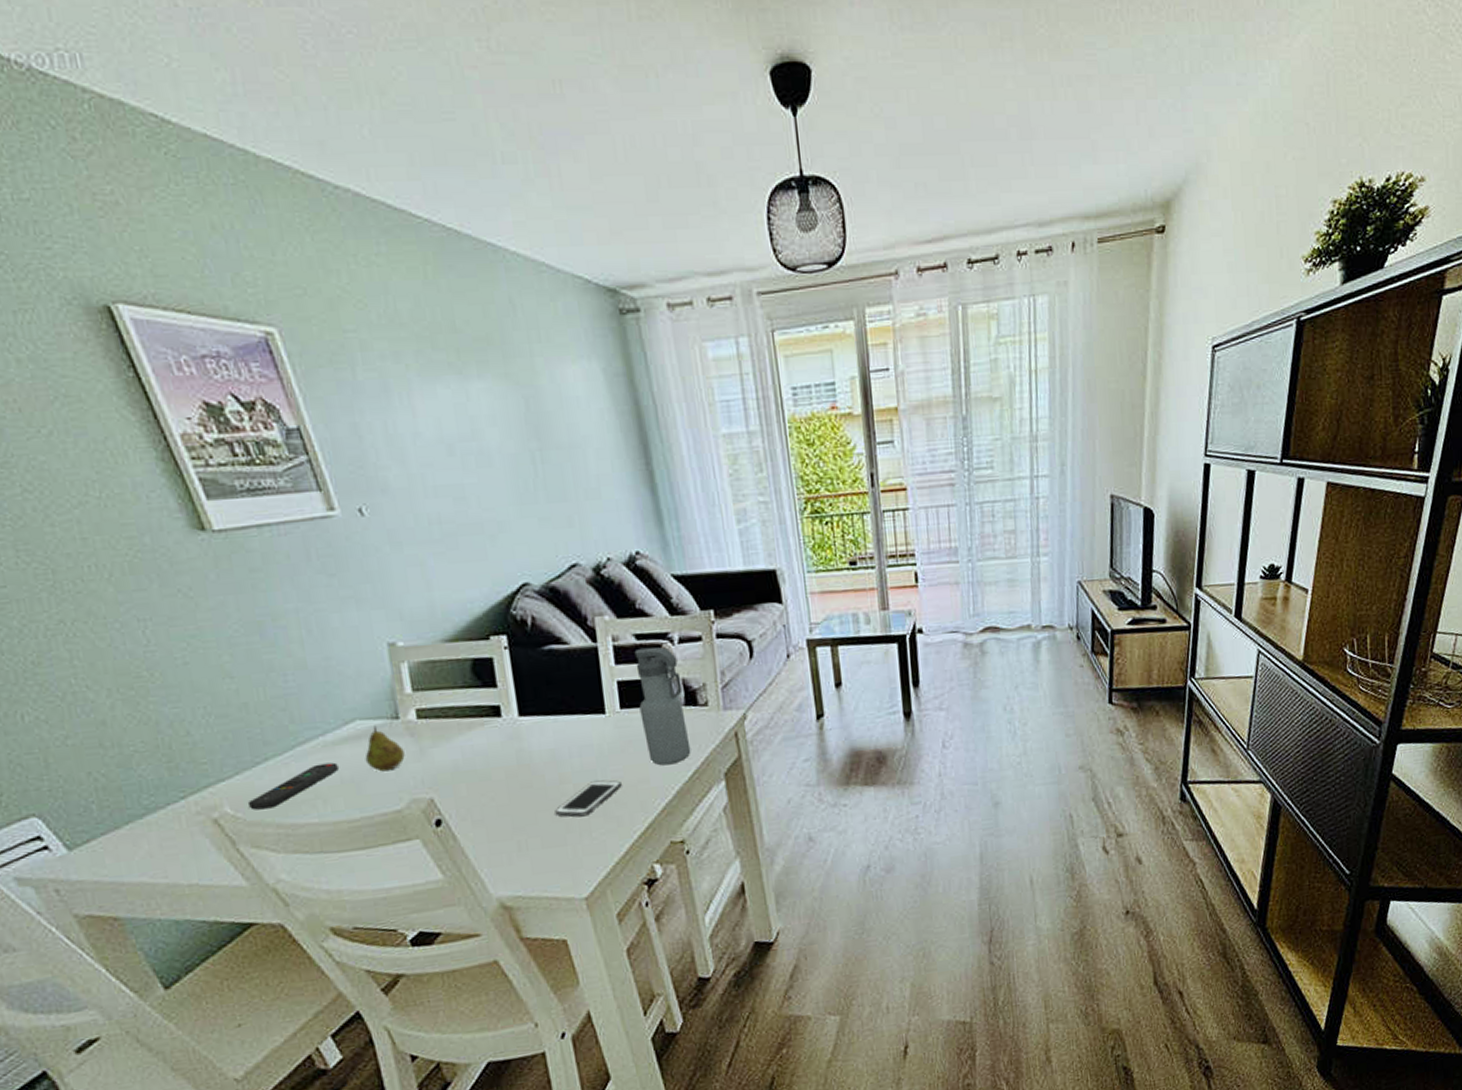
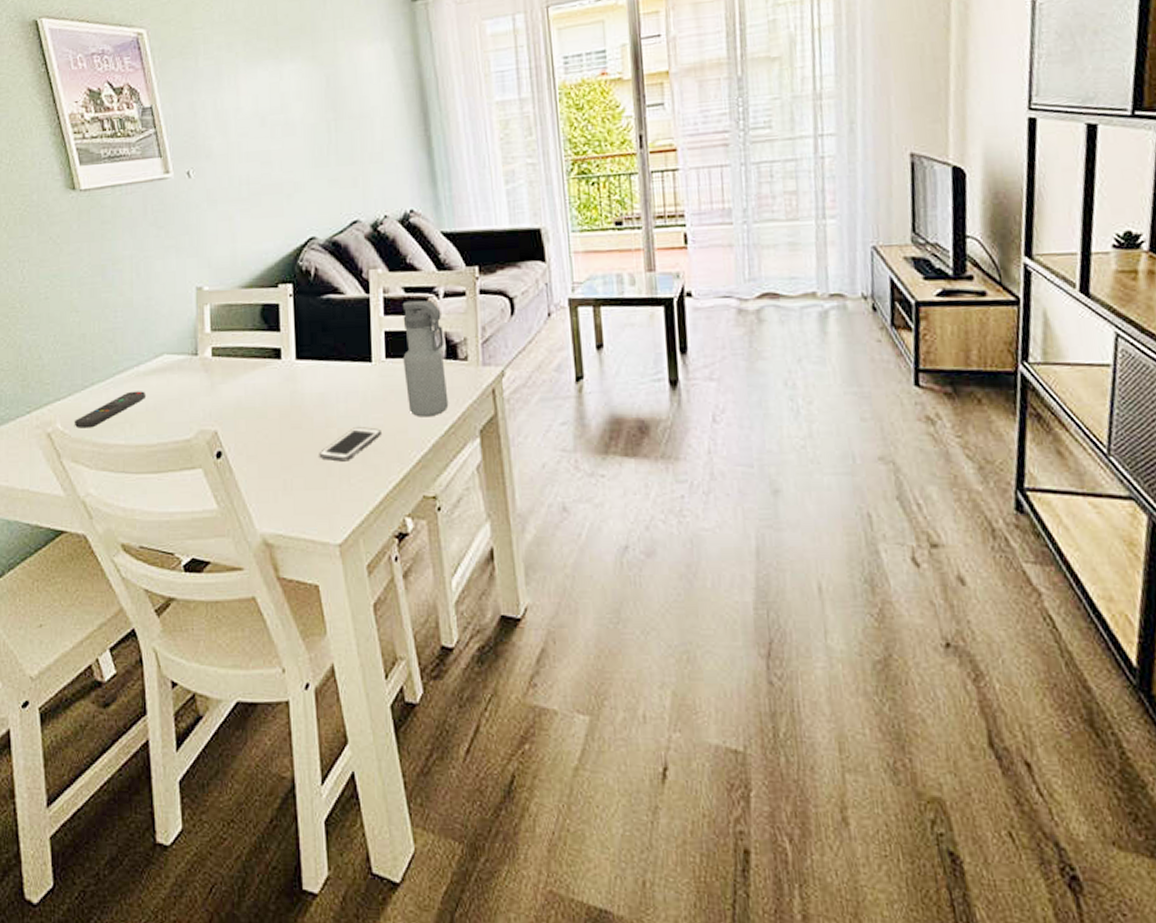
fruit: present [364,725,405,772] -> none [167,360,198,403]

